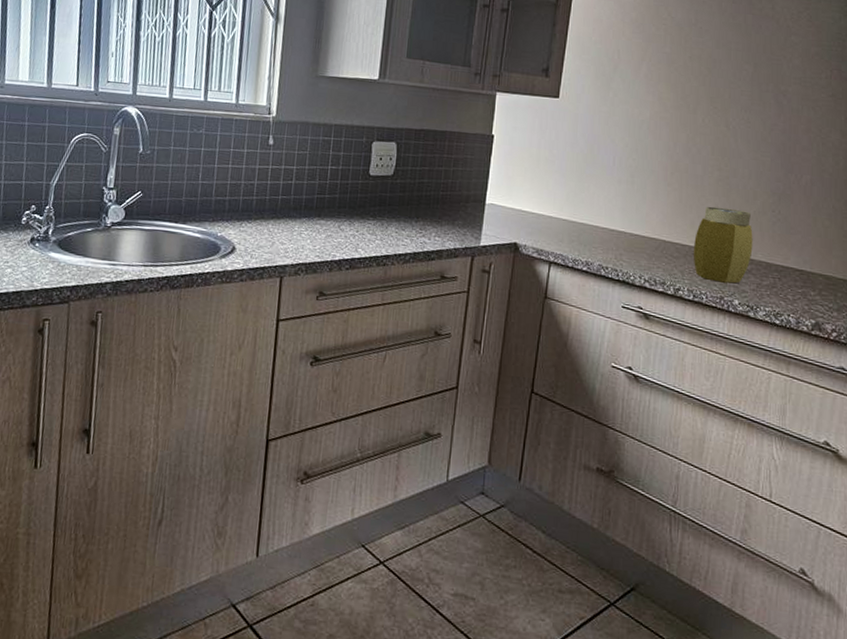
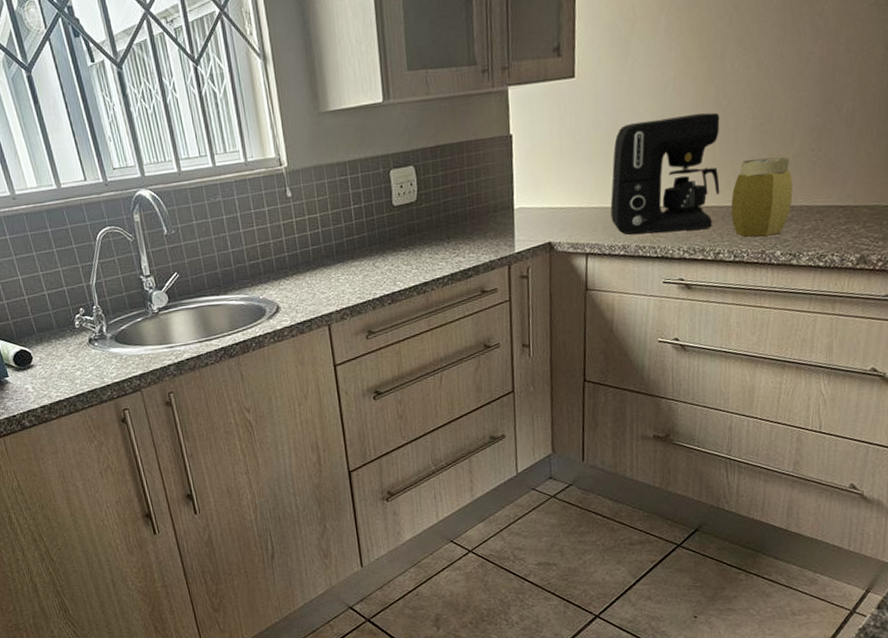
coffee maker: none [577,149,689,263] -> present [610,112,720,235]

